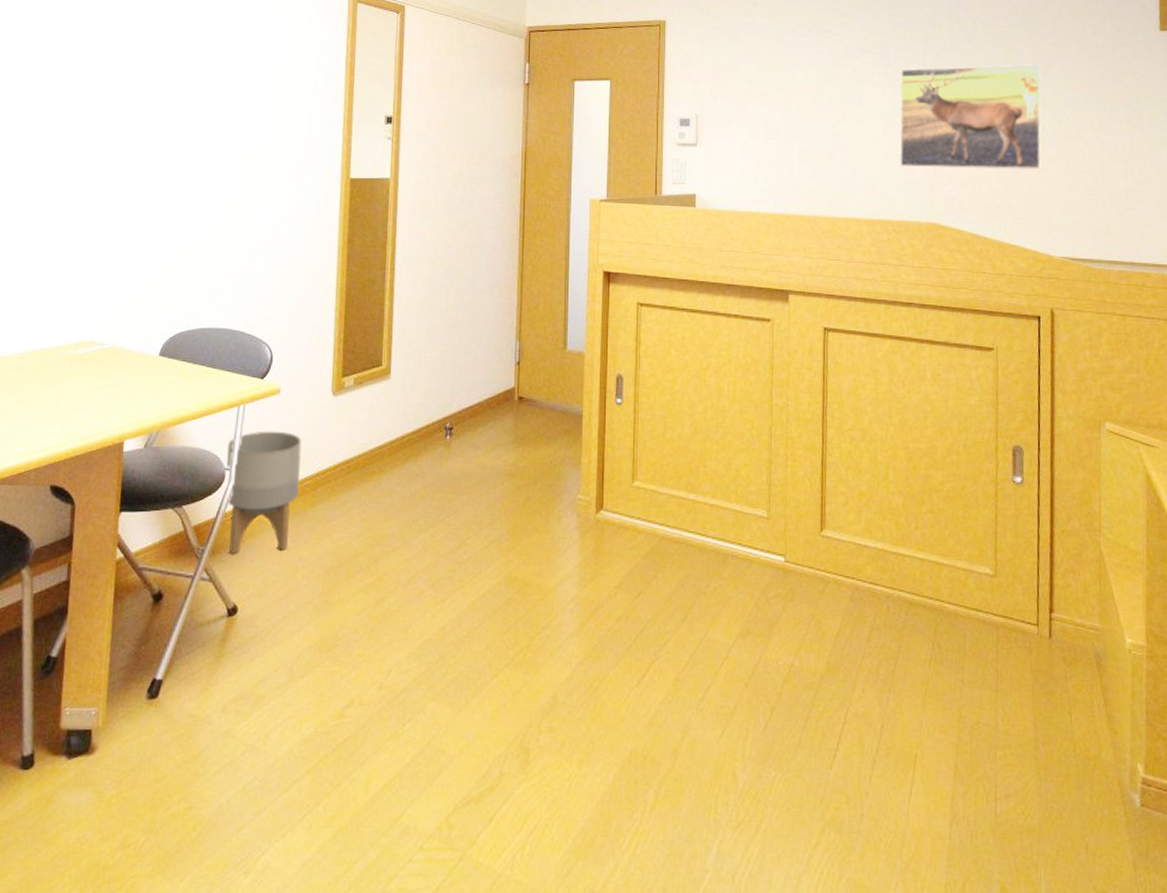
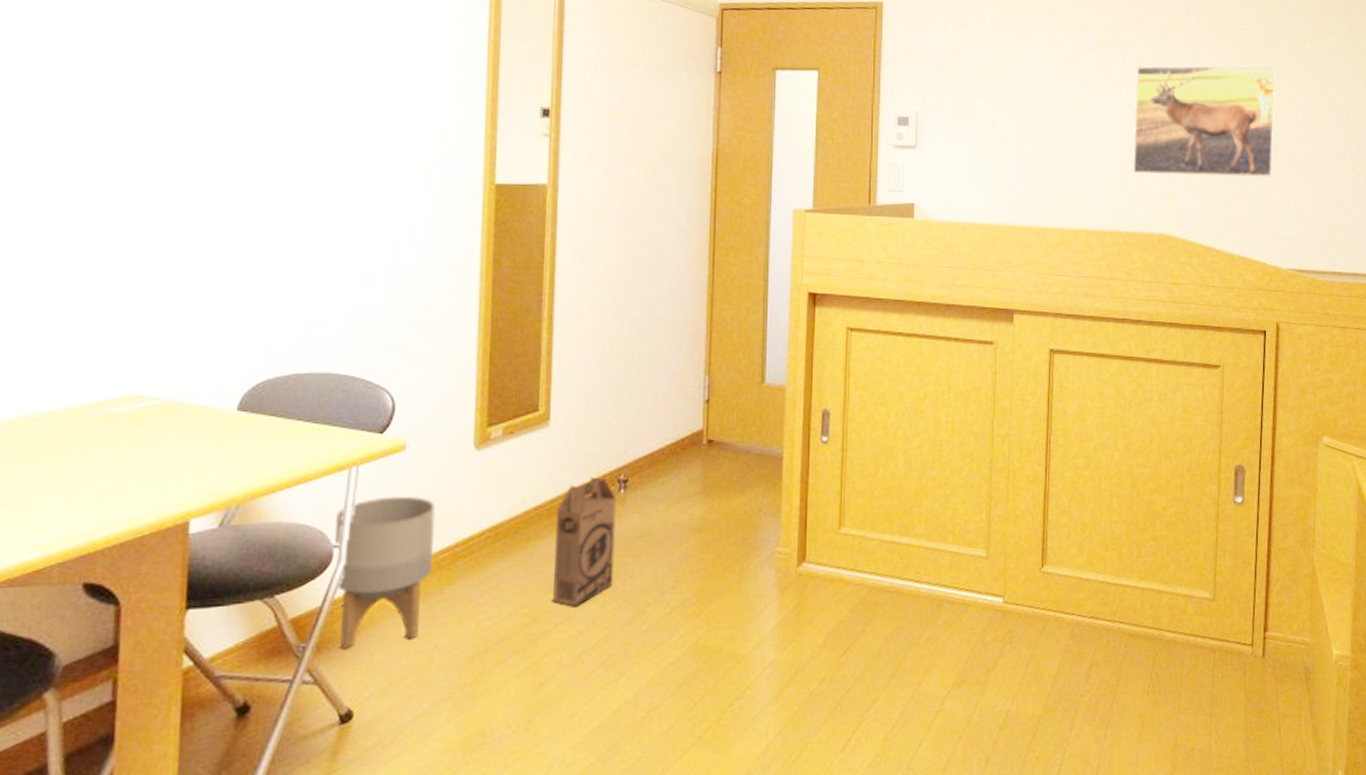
cardboard box: none [392,424,444,534] -> present [553,477,617,607]

